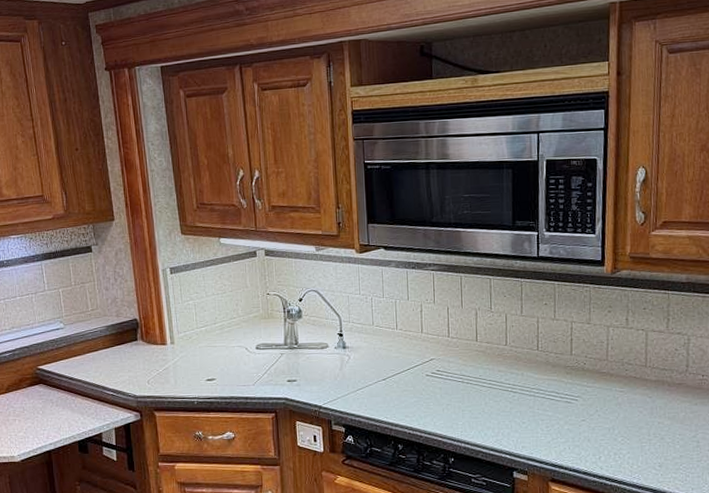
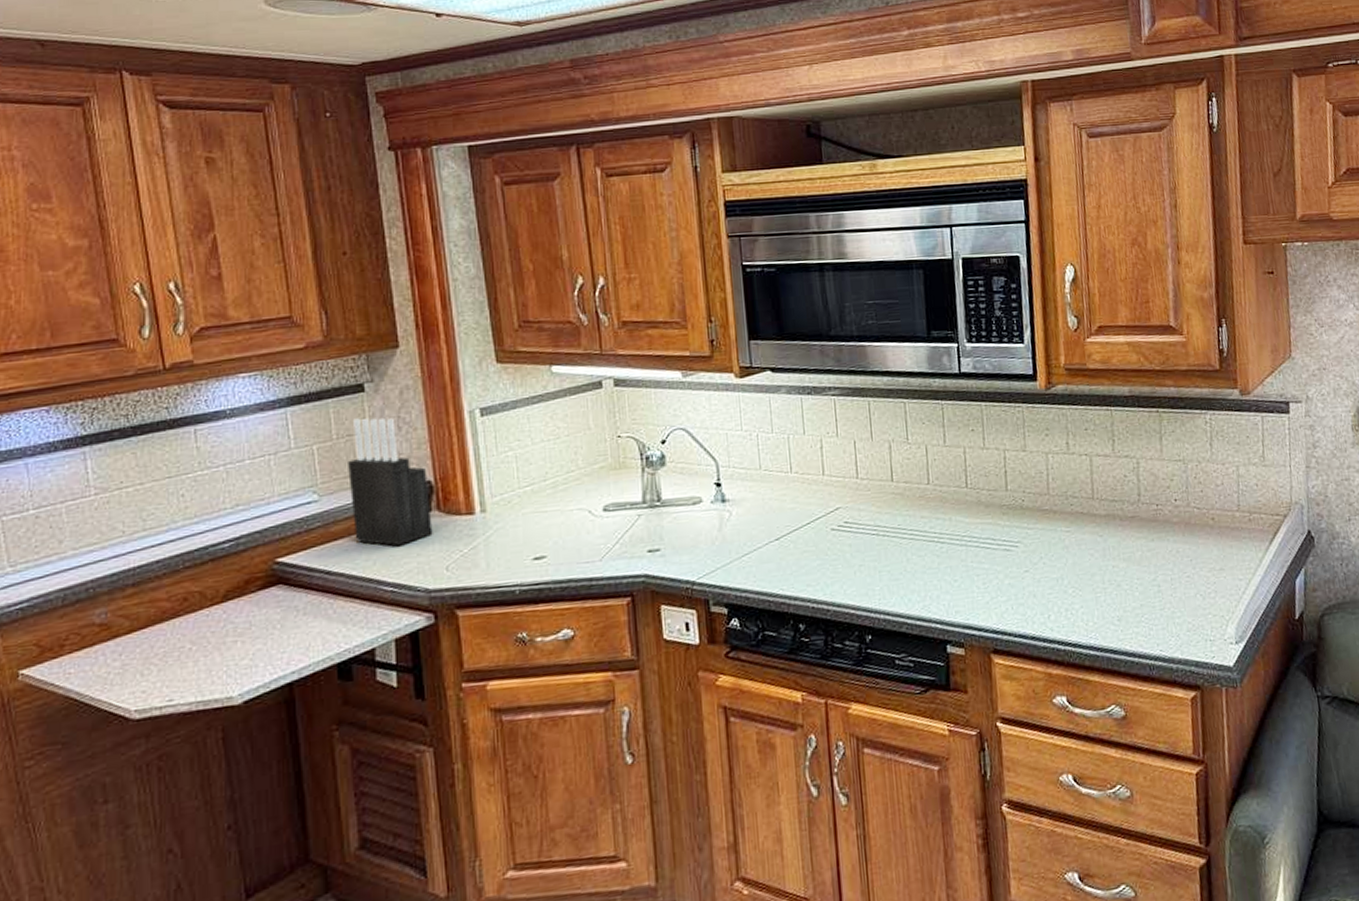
knife block: none [82,271,139,364] -> present [348,418,433,546]

